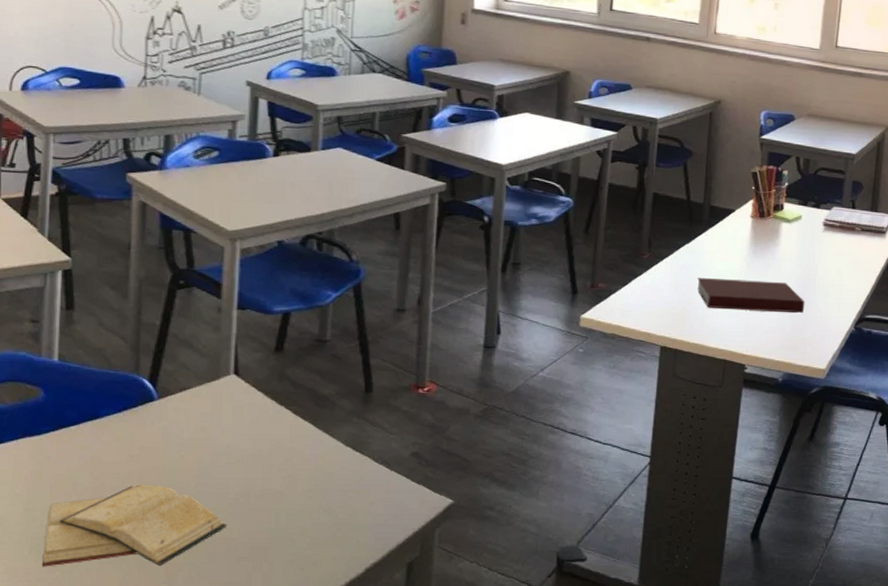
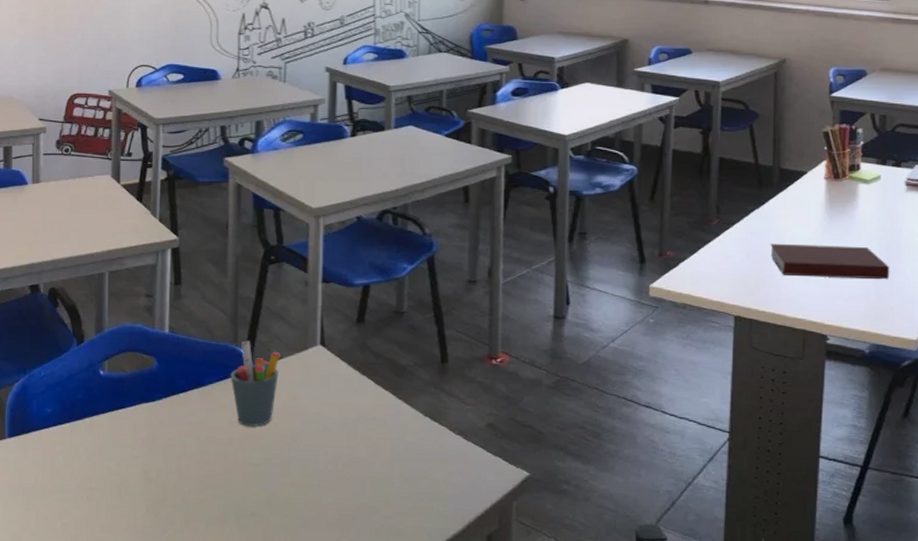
diary: present [41,484,228,567] -> none [157,450,318,529]
pen holder: none [130,370,188,460] -> present [230,341,280,426]

